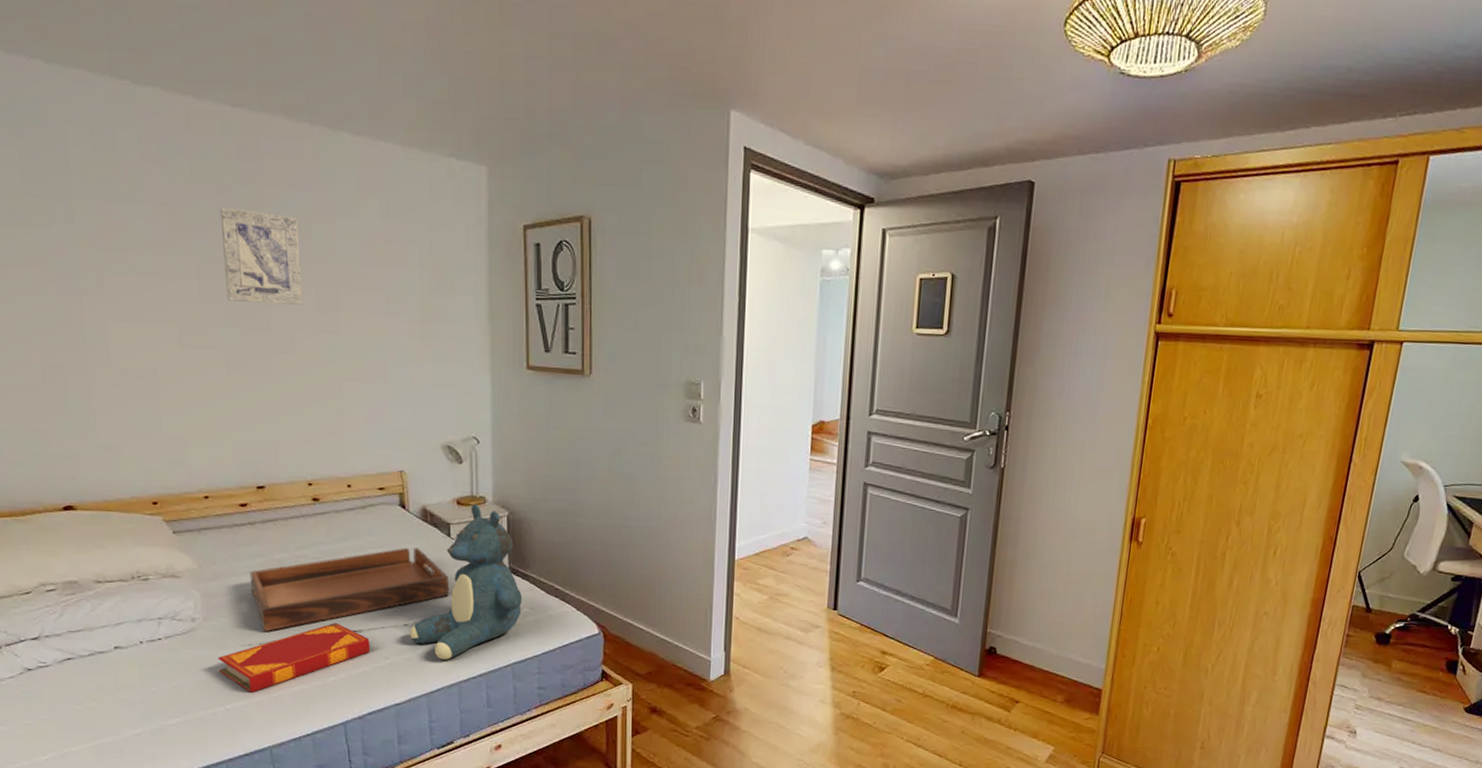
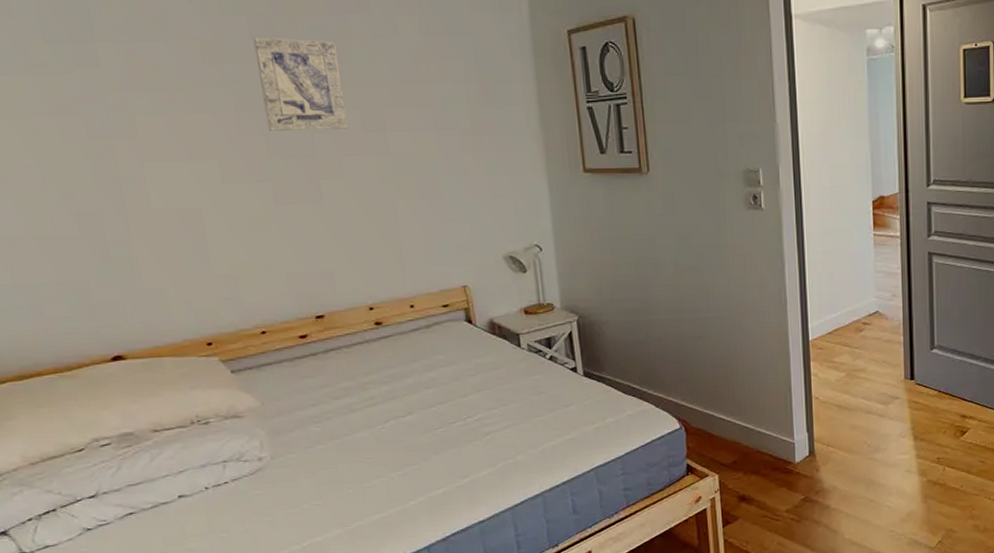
hardback book: present [217,622,371,693] -> none [289,445,449,527]
serving tray: present [250,547,450,631] -> none [316,361,525,463]
teddy bear: present [409,504,522,660] -> none [487,312,600,472]

